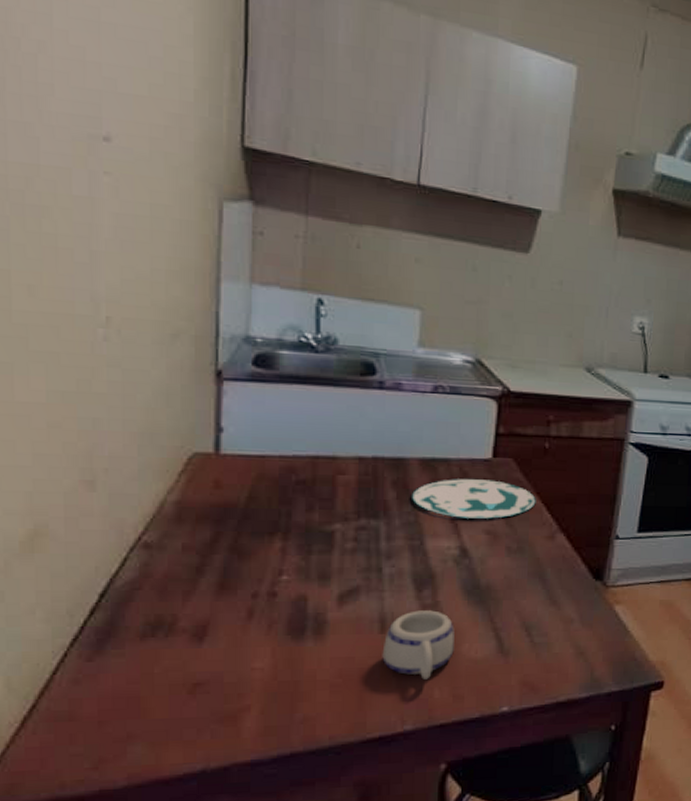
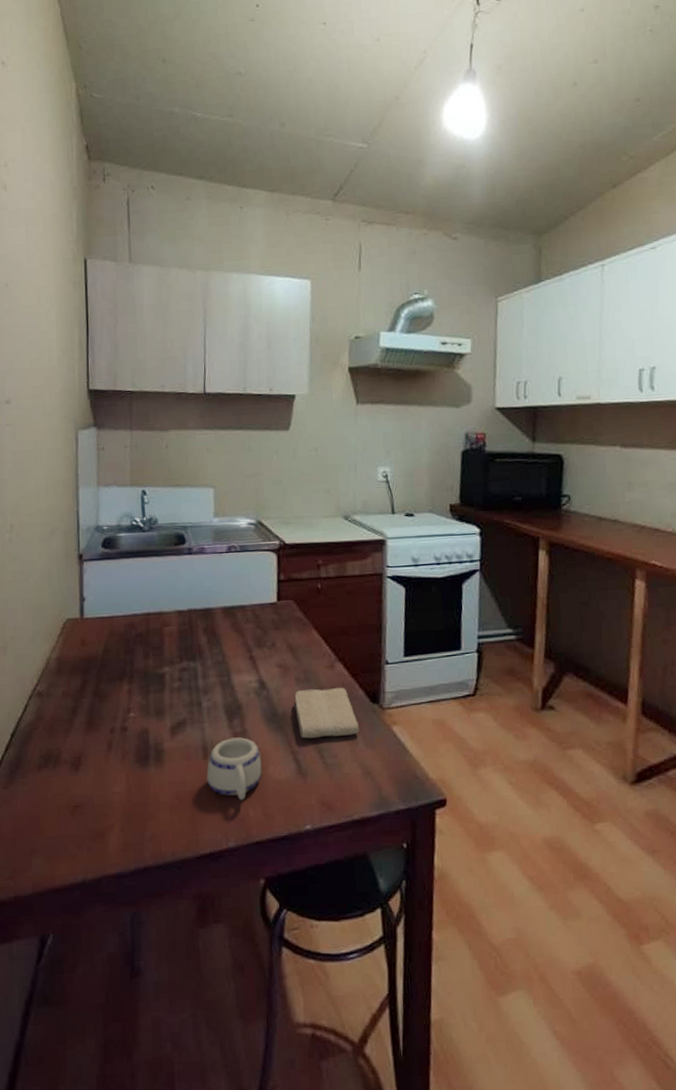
plate: present [412,479,536,519] -> none [219,620,316,655]
washcloth: none [502,560,577,615] -> present [294,687,360,739]

